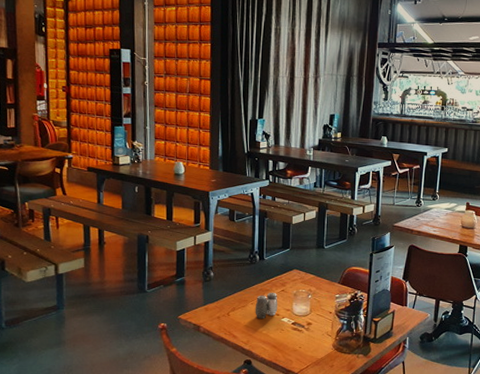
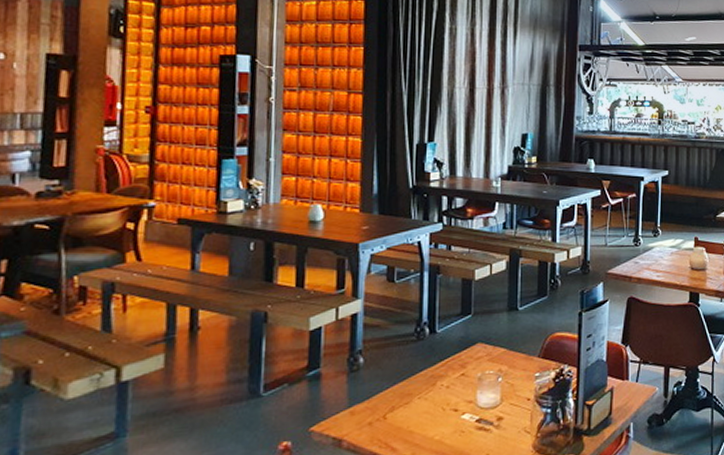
salt and pepper shaker: present [255,292,278,319] -> none [423,378,456,419]

